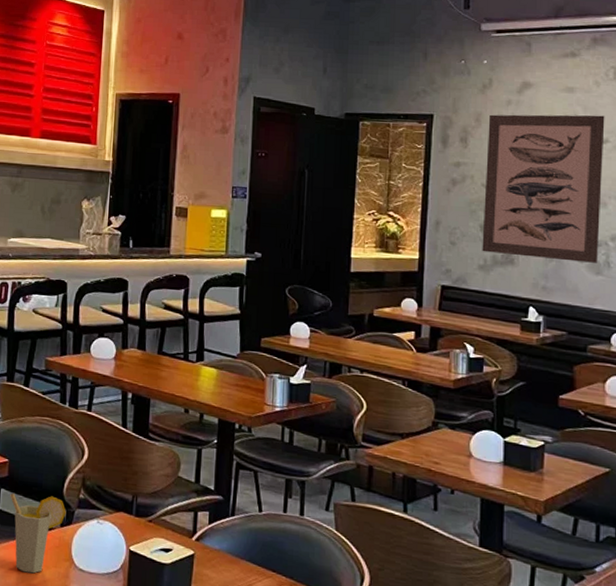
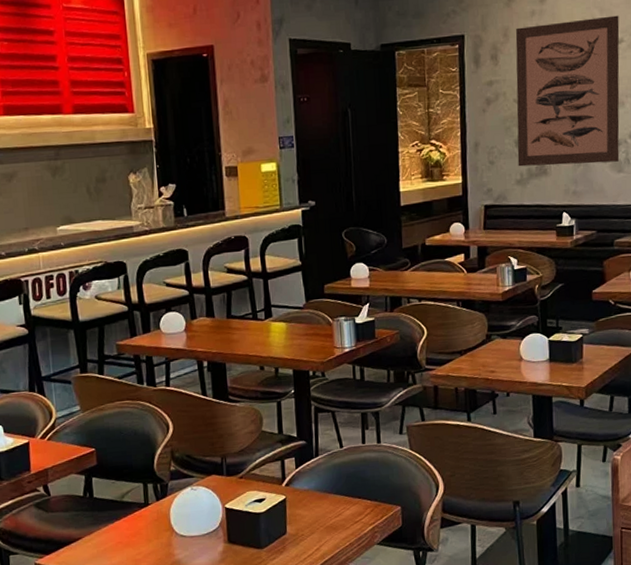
cup: present [10,493,67,574] -> none [102,474,160,550]

